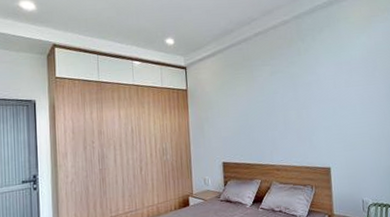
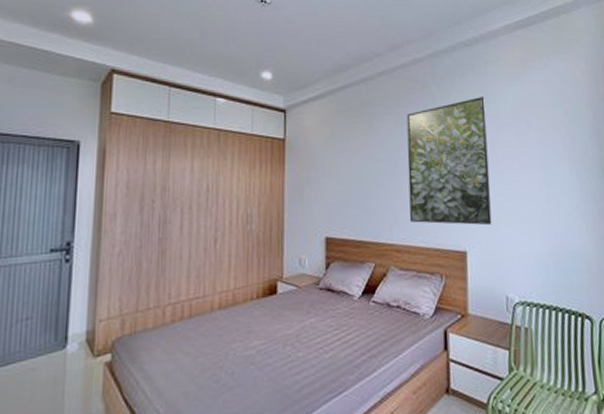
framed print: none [279,47,349,148] -> present [406,97,492,226]

